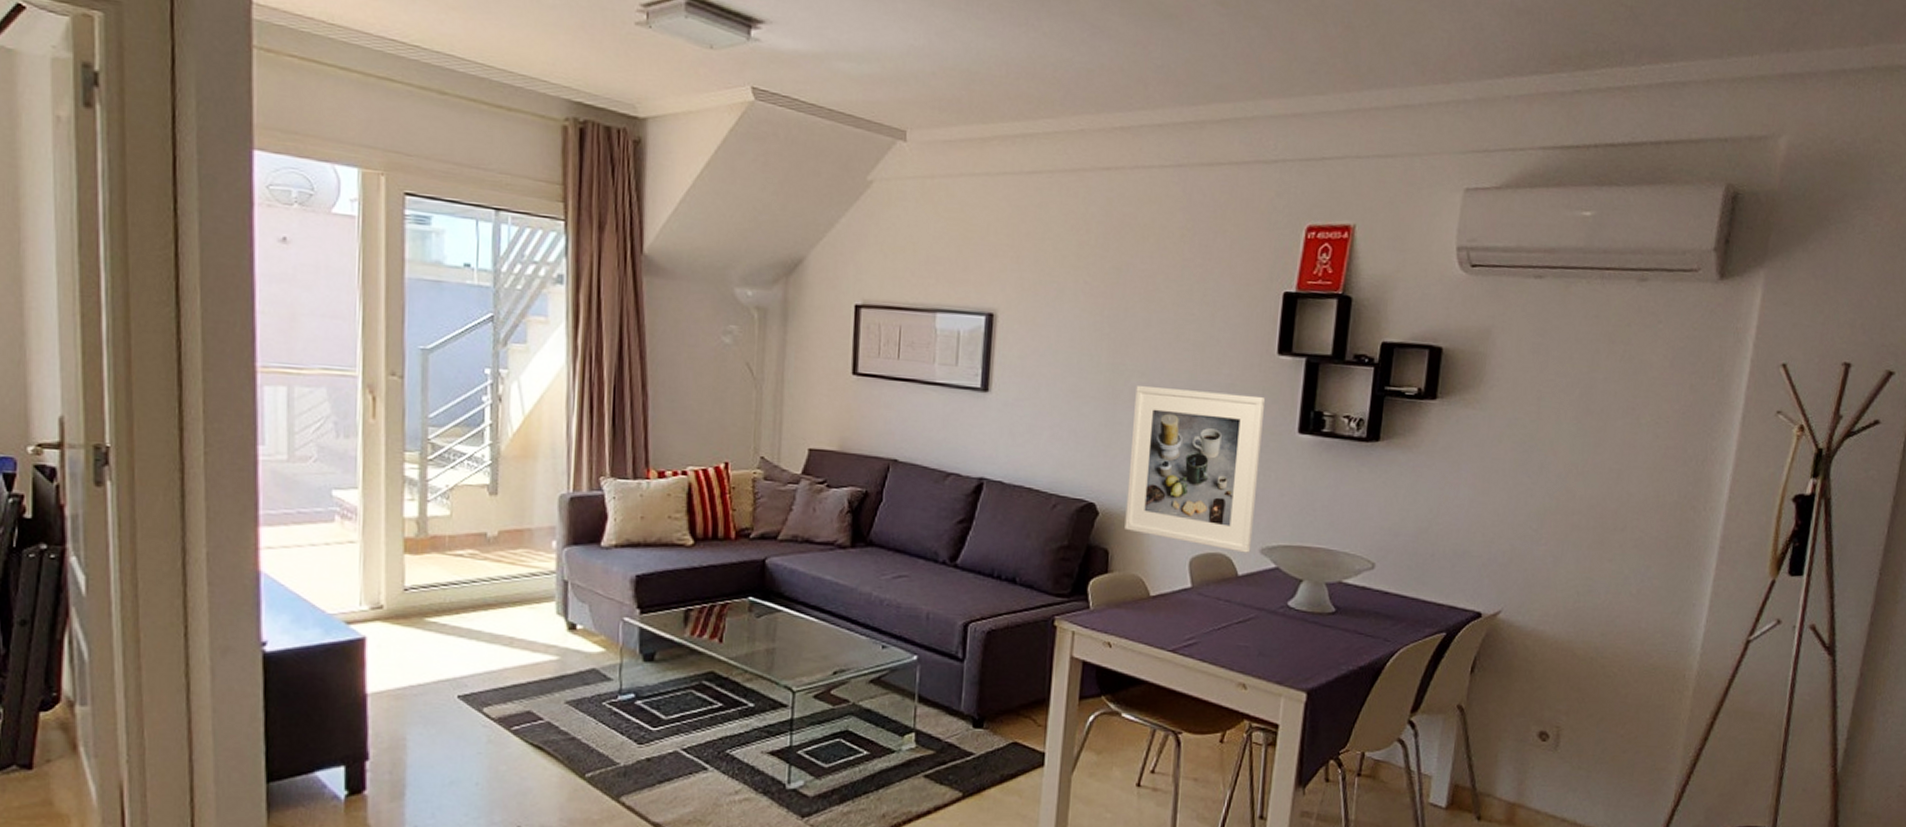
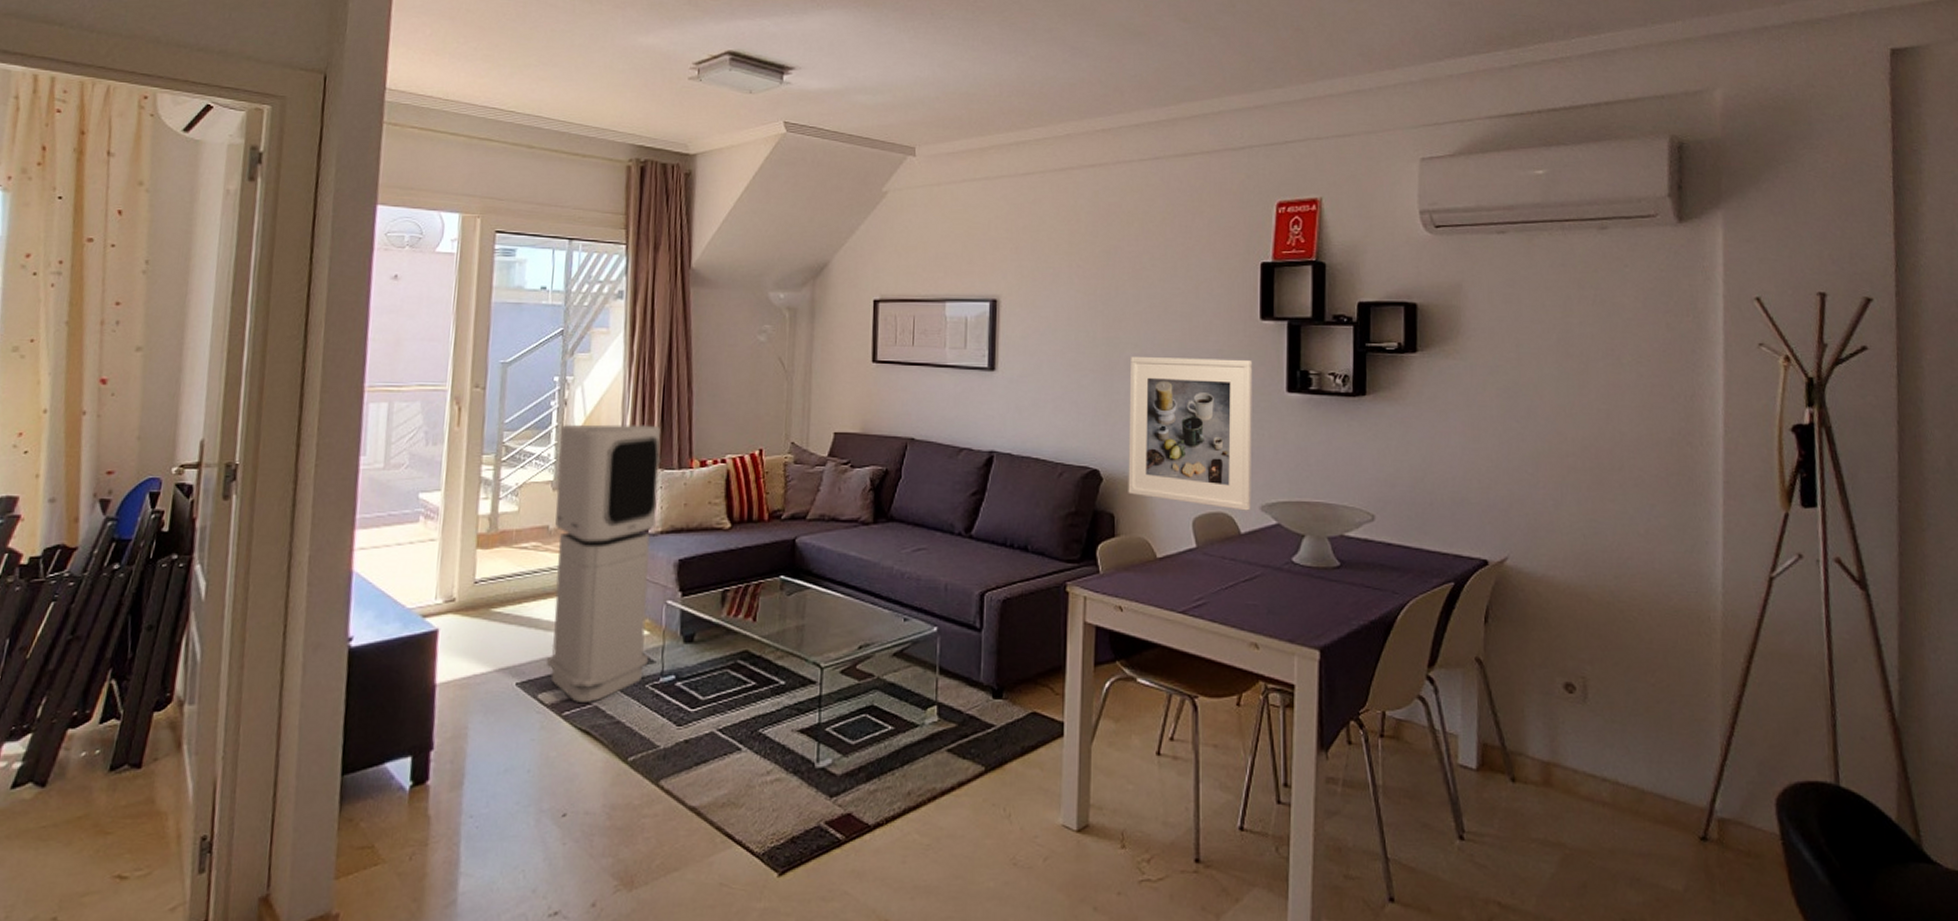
air purifier: none [492,424,613,718] -> present [547,424,661,702]

